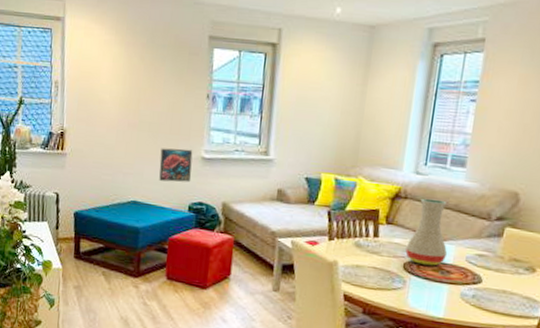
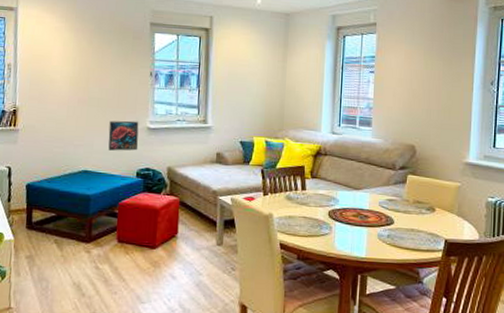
vase: present [405,198,448,266] -> none [329,154,364,212]

